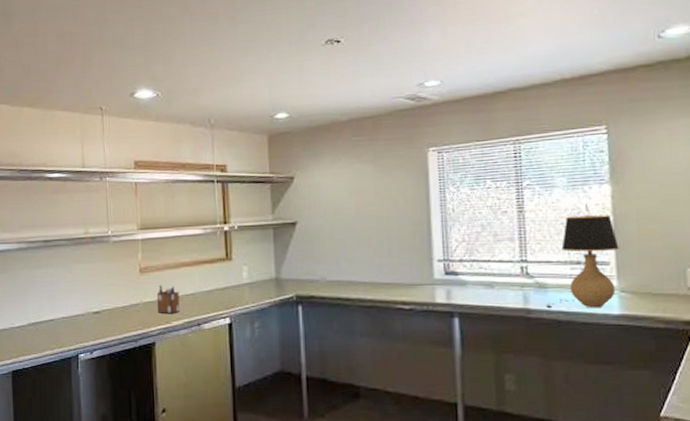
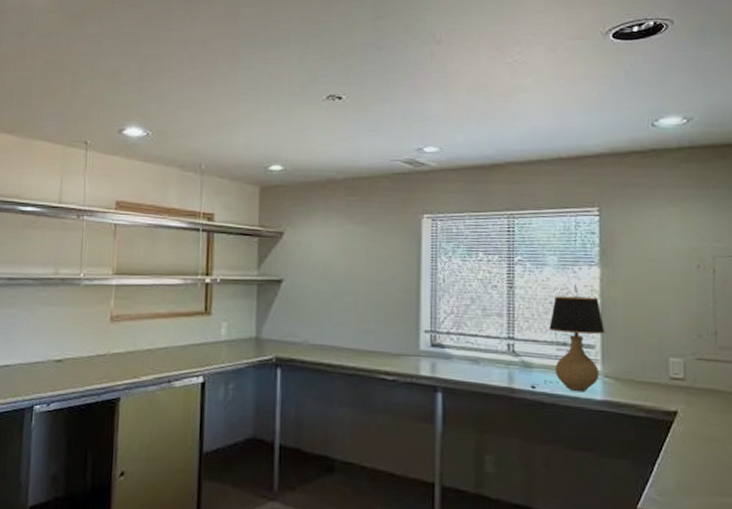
desk organizer: present [157,284,180,314] -> none [126,335,151,369]

